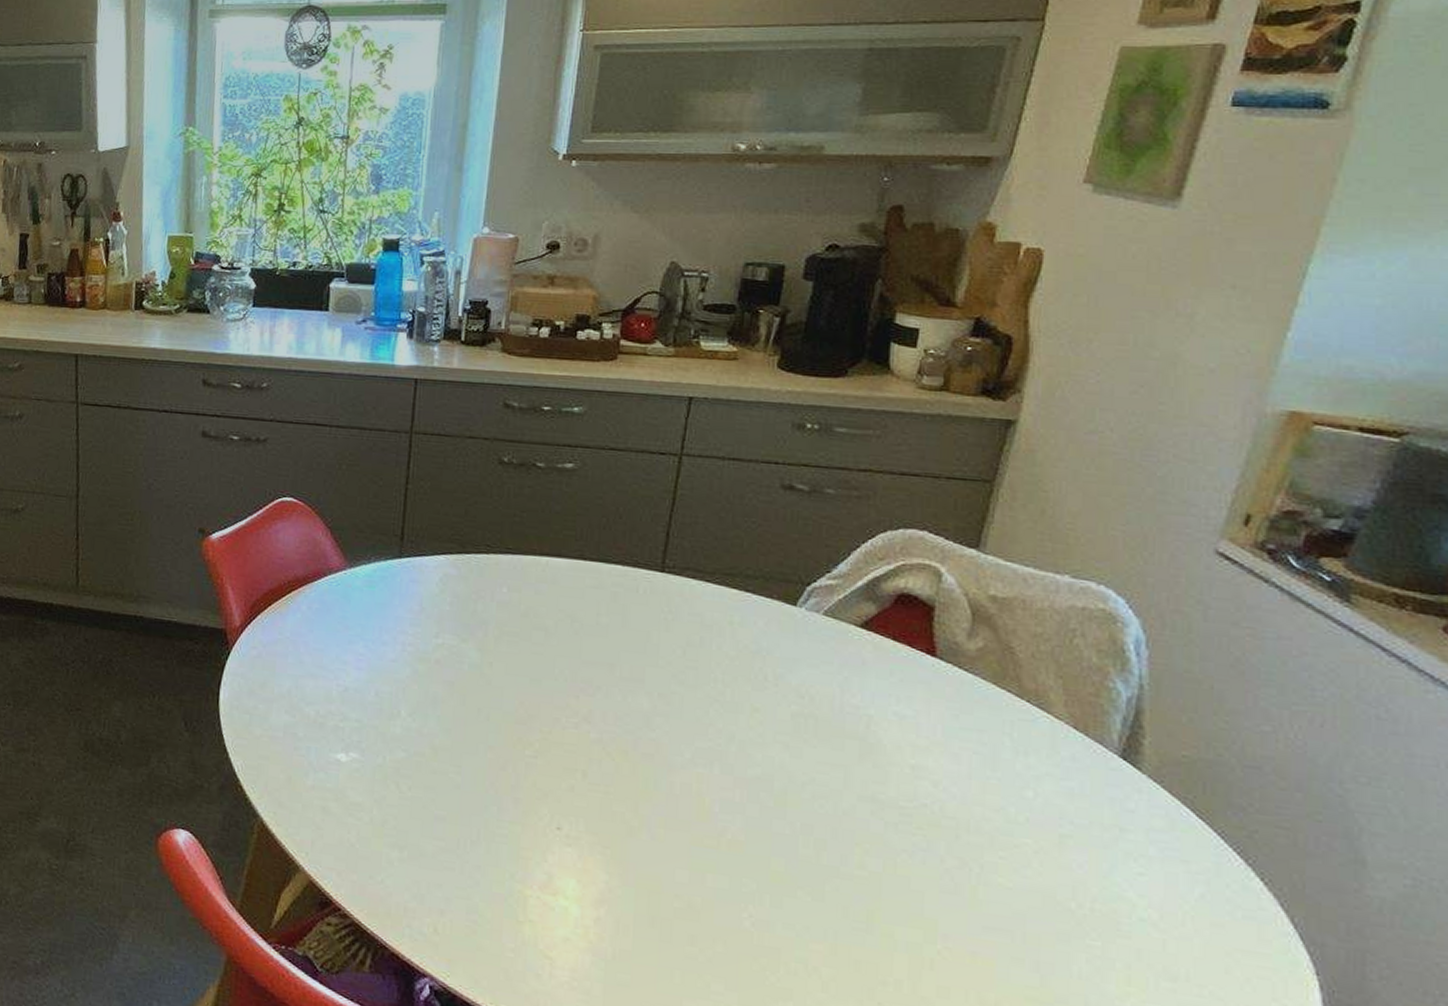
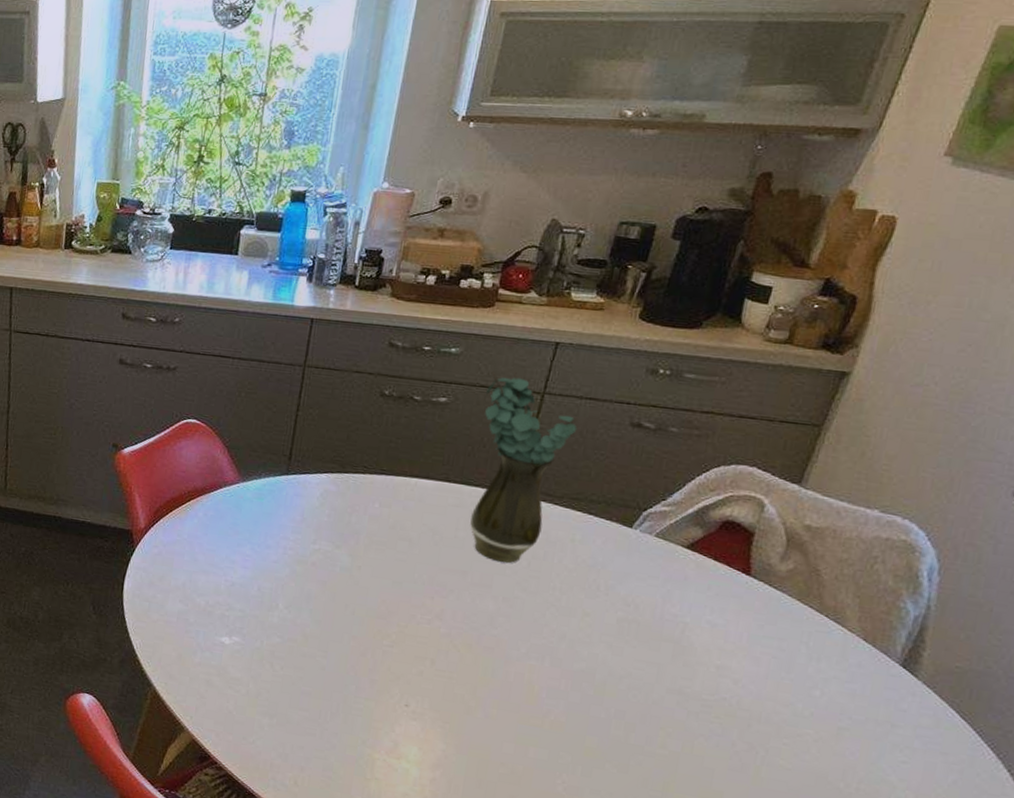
vase: none [613,430,723,652] -> present [470,370,578,563]

